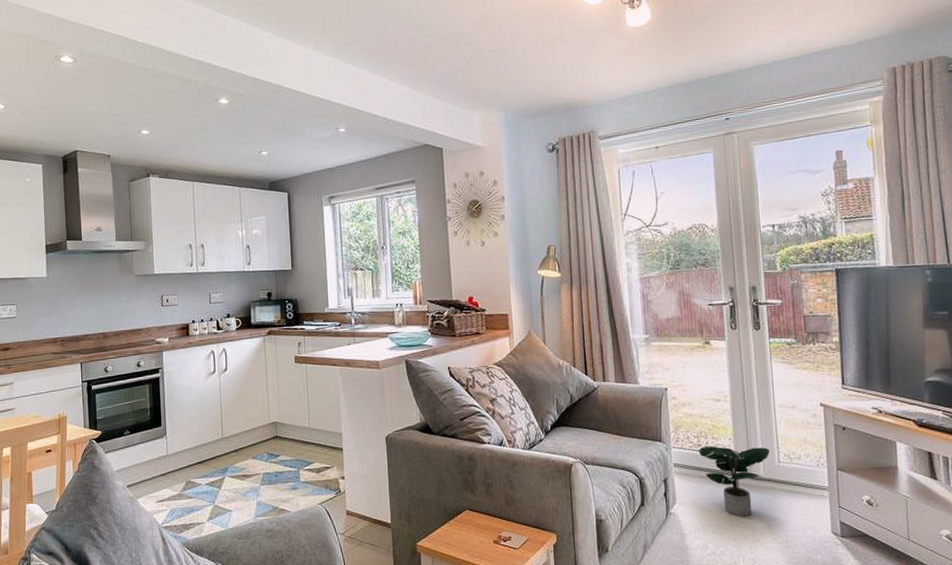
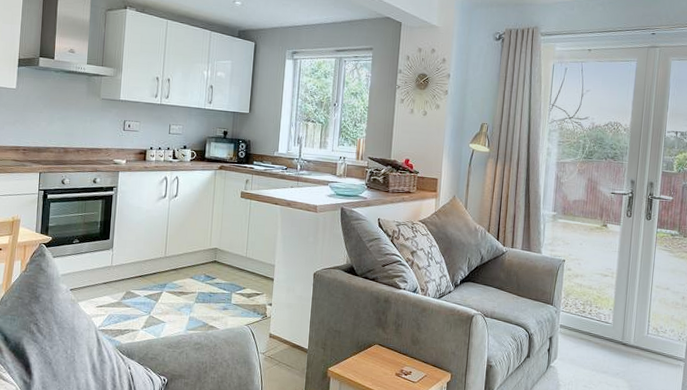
potted plant: present [698,446,770,517] -> none [582,313,642,376]

